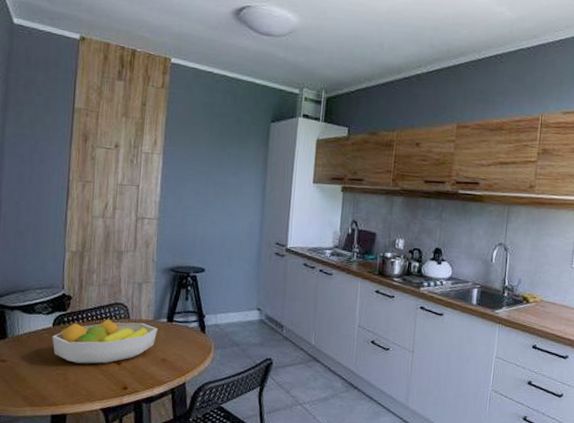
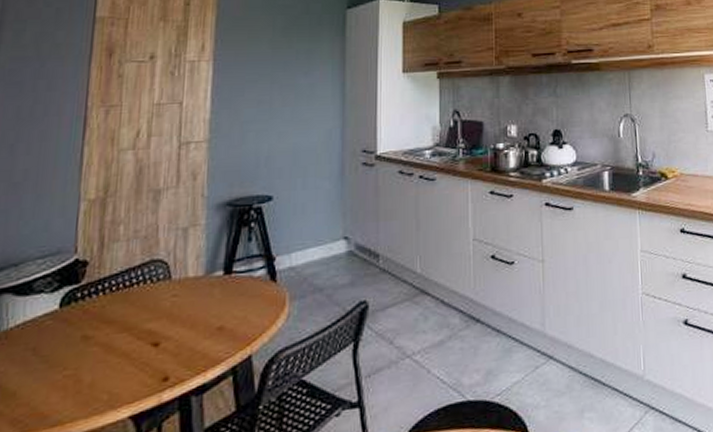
fruit bowl: present [52,319,157,364] -> none [58,282,210,356]

